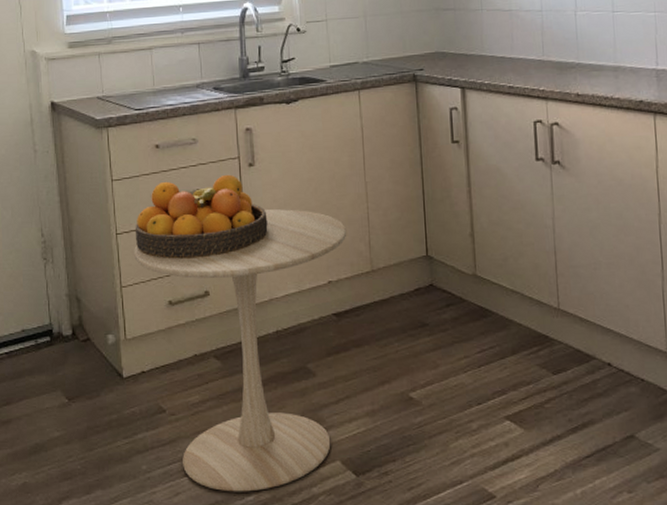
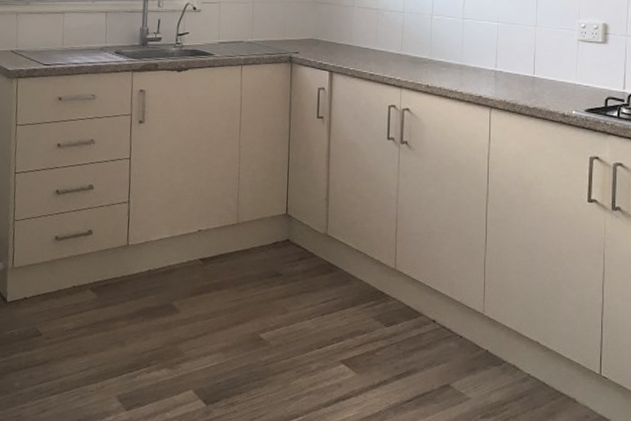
side table: present [134,208,347,492] -> none [29,161,219,413]
fruit bowl: present [135,174,268,259] -> none [31,128,151,200]

